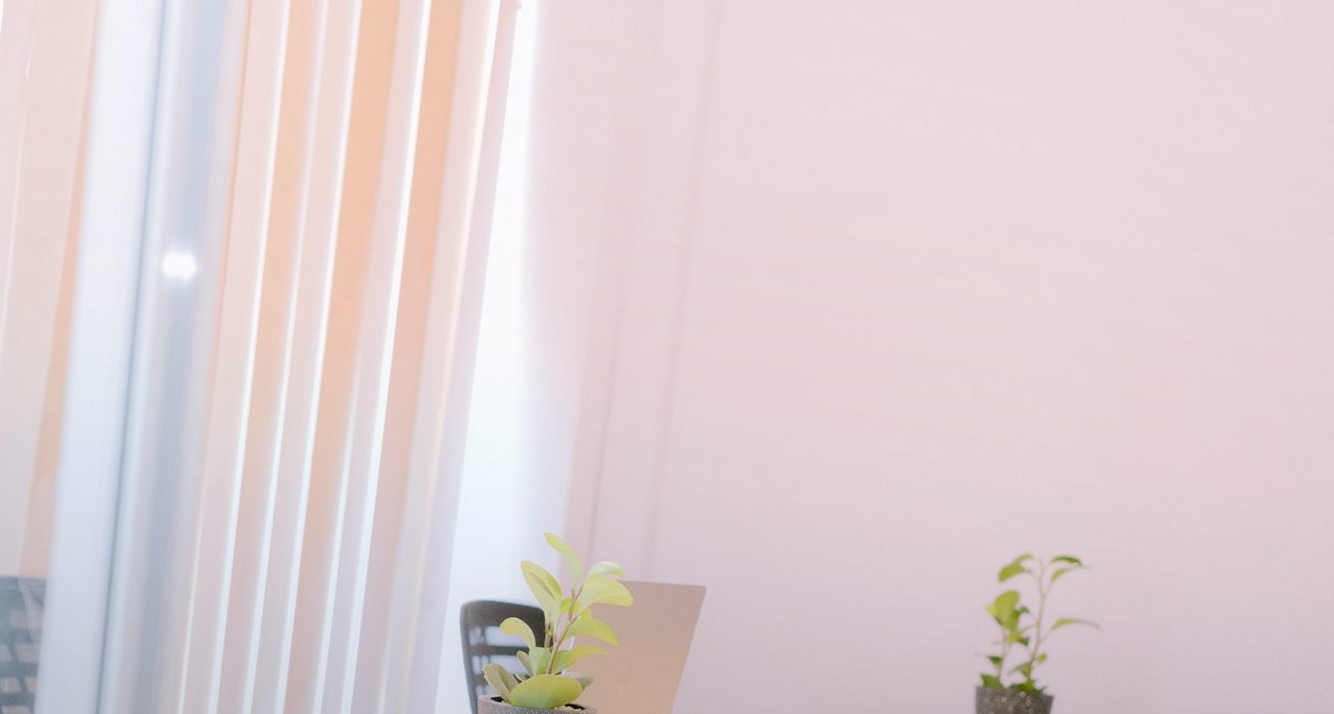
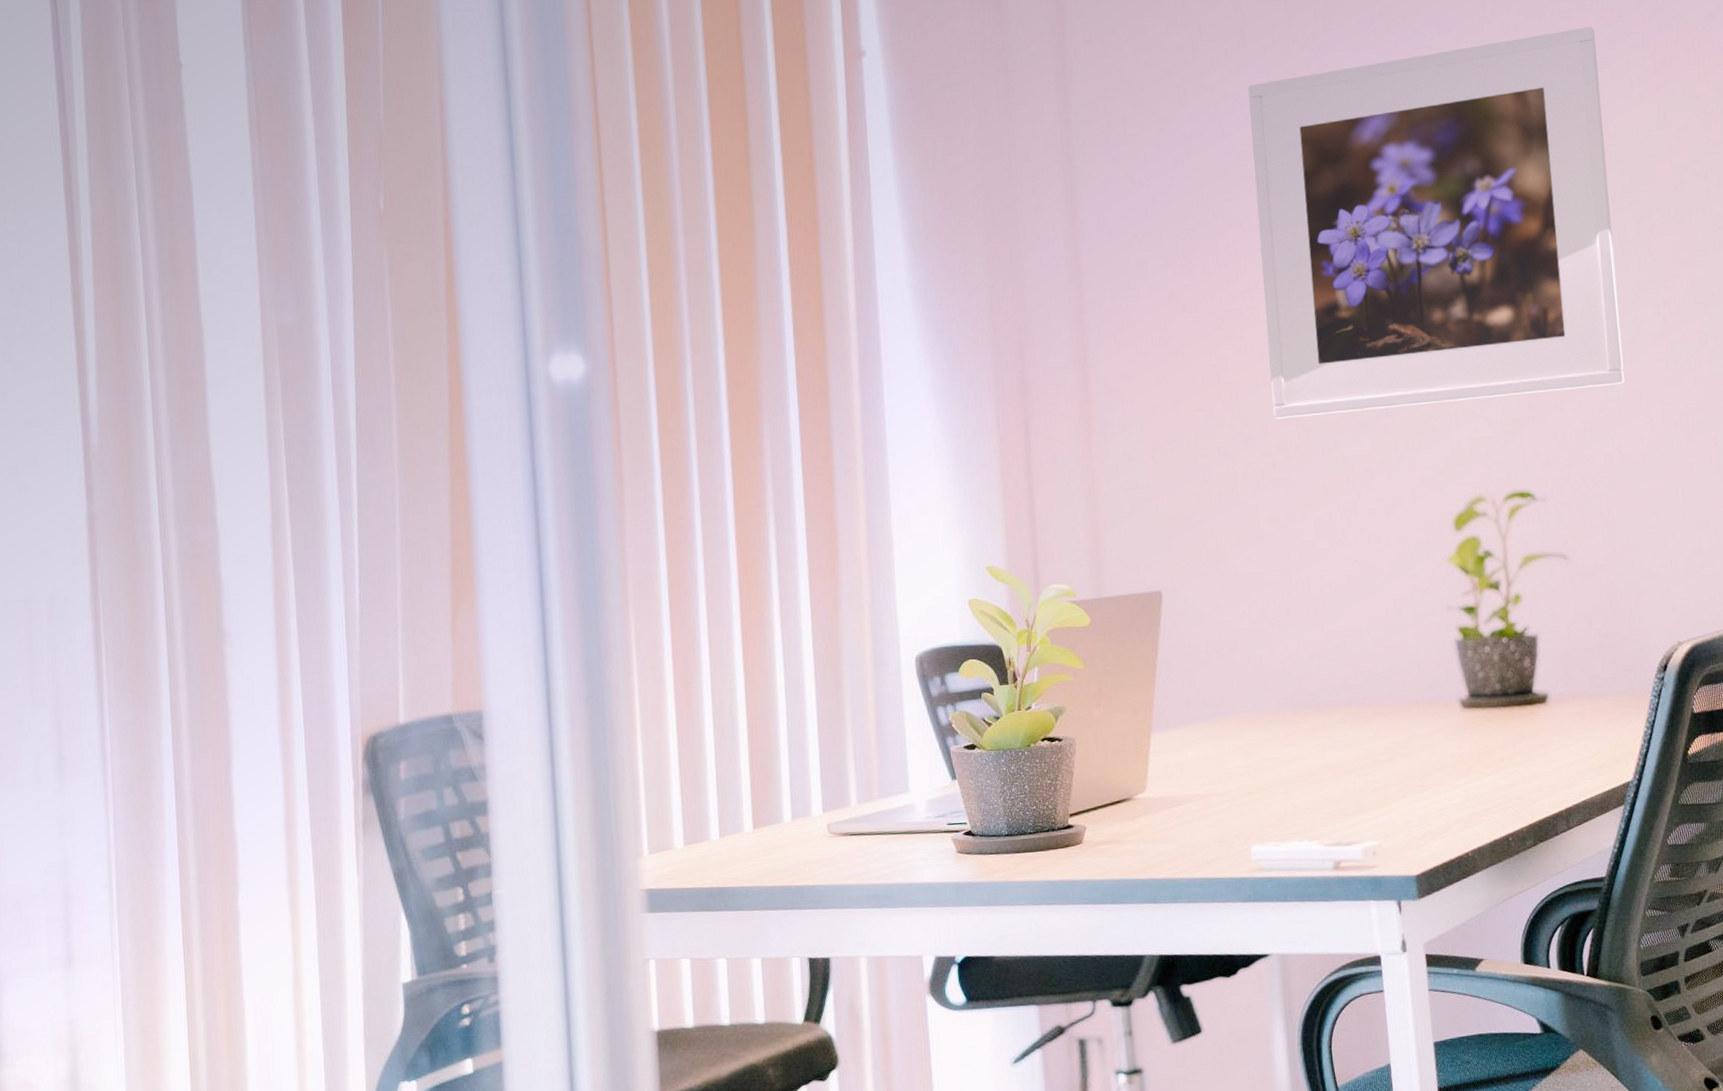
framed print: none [848,107,1244,471] -> present [1248,26,1625,420]

